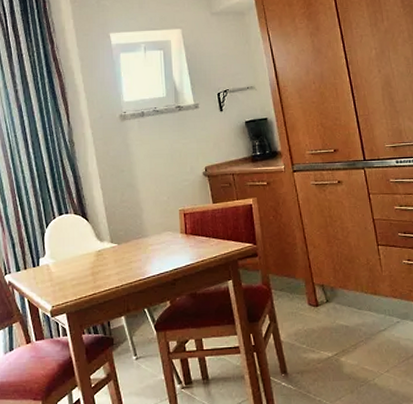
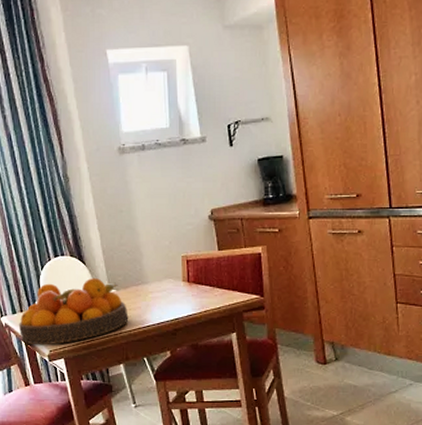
fruit bowl: none [21,234,130,302] -> present [18,278,129,346]

